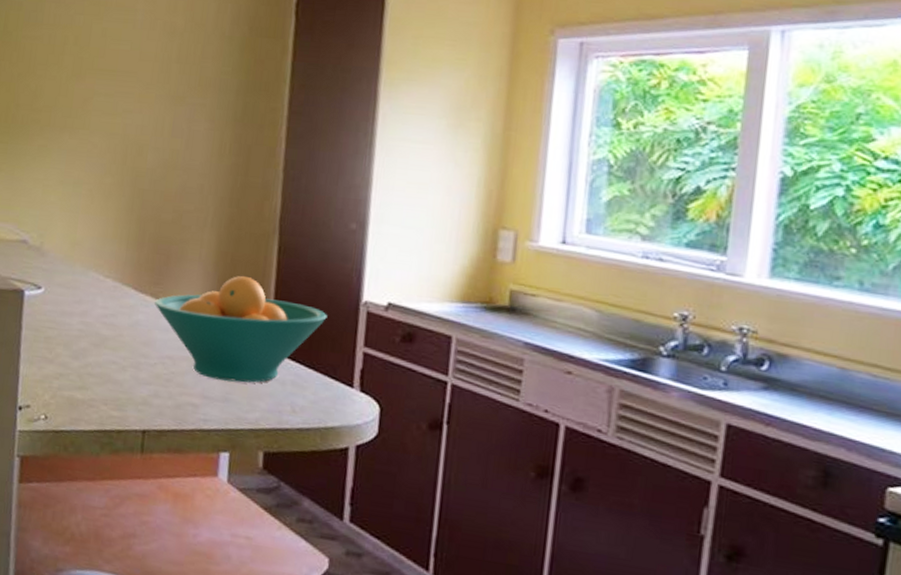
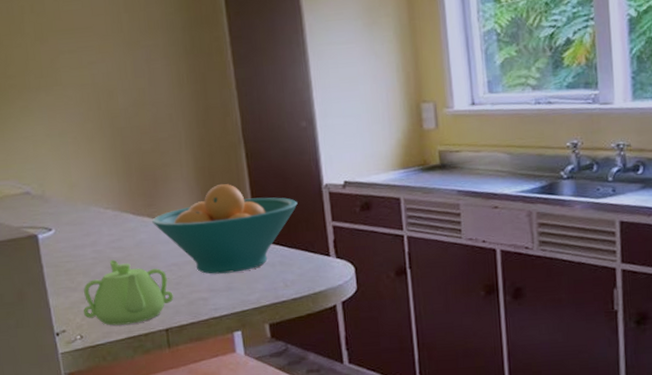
teapot: none [55,336,160,416] -> present [84,259,174,326]

